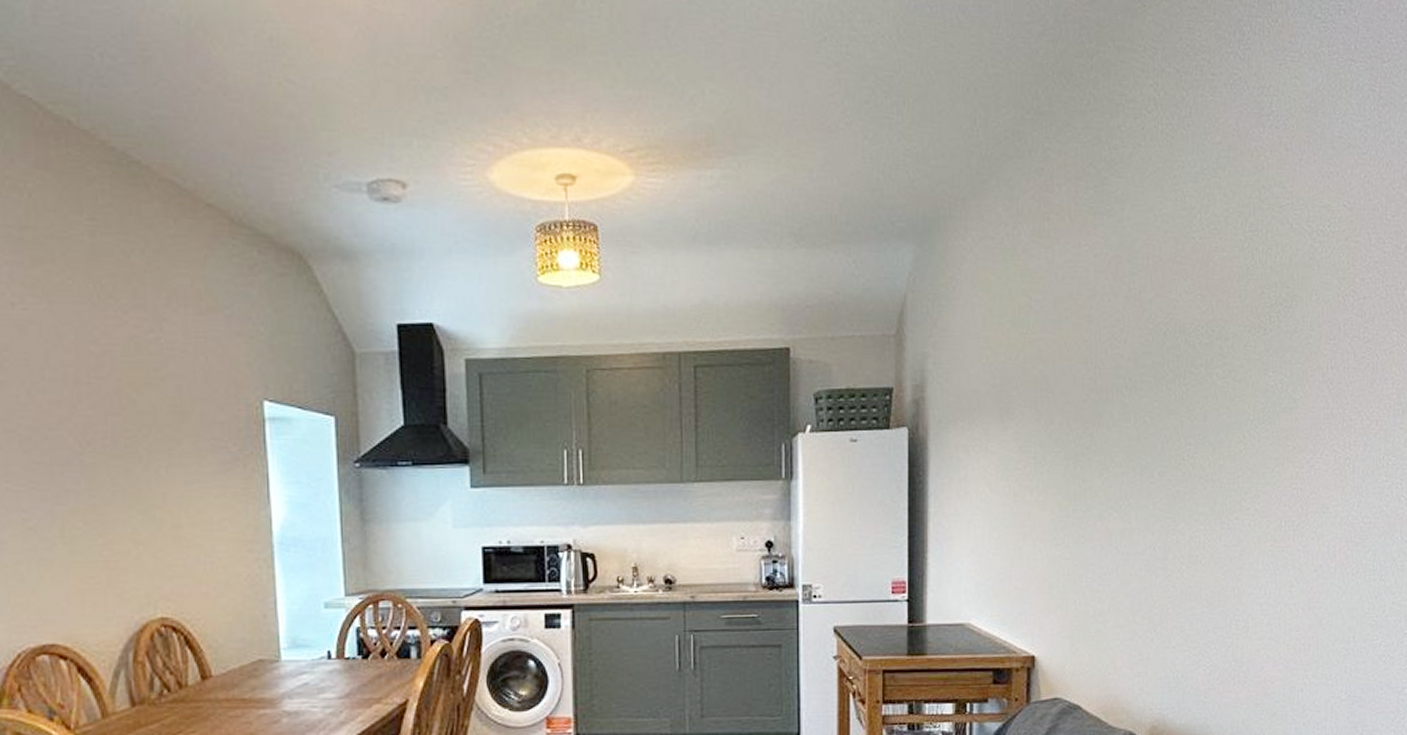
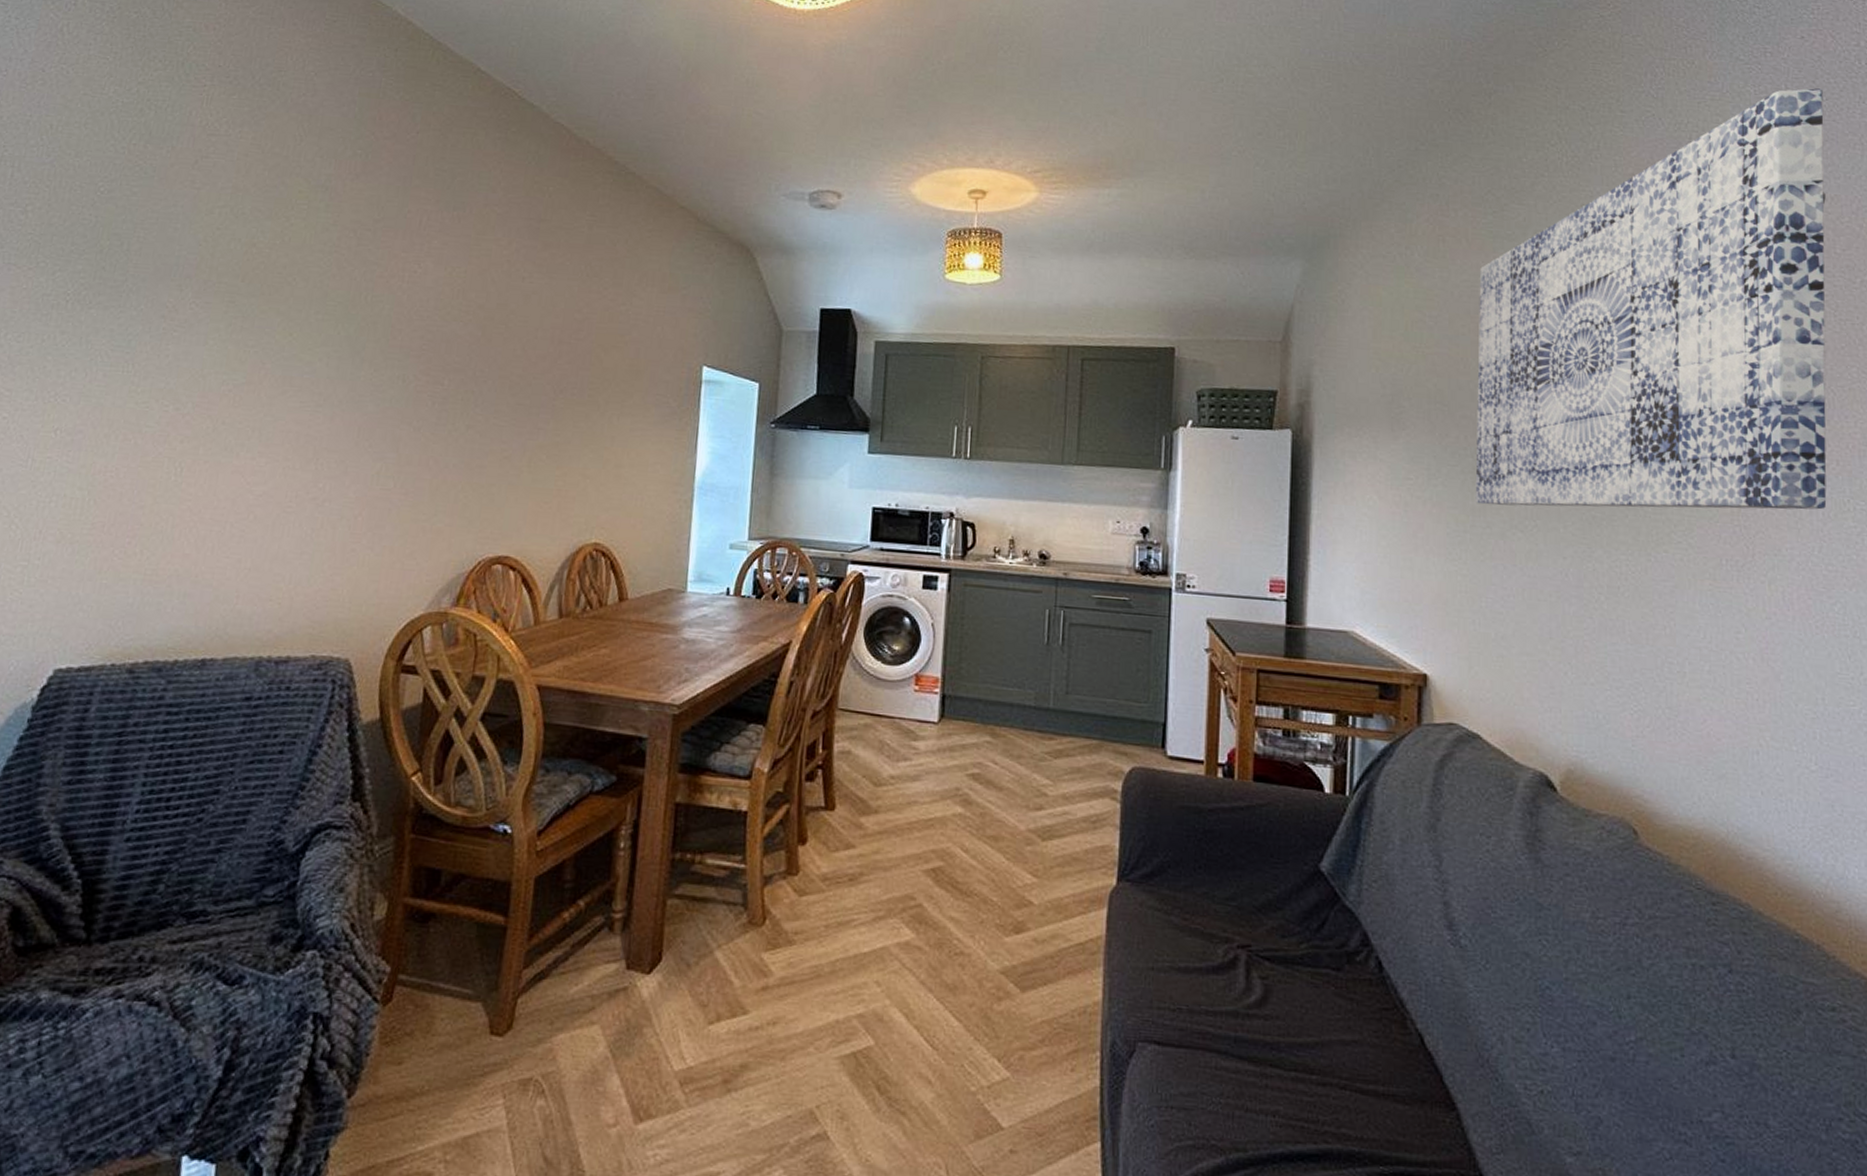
wall art: none [1077,49,1386,489] -> present [1475,88,1827,510]

